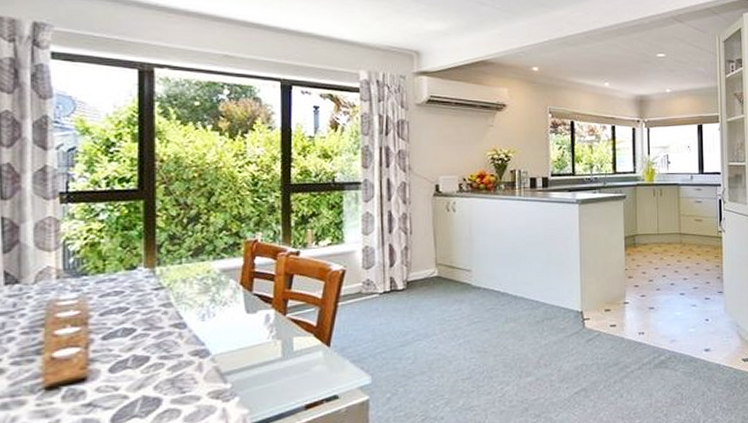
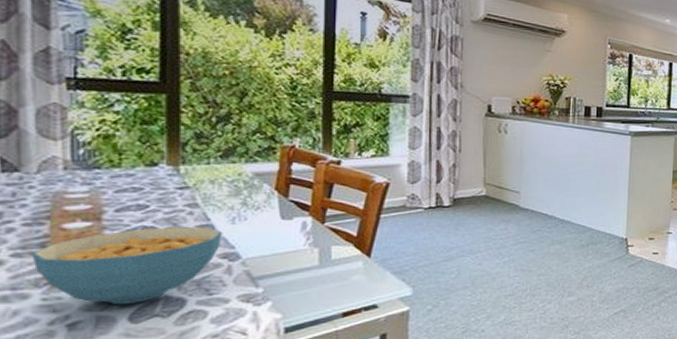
cereal bowl: none [28,325,194,407] -> present [31,227,223,305]

